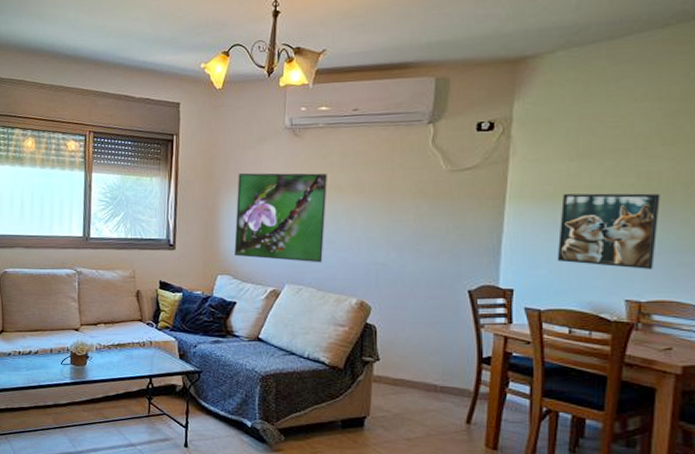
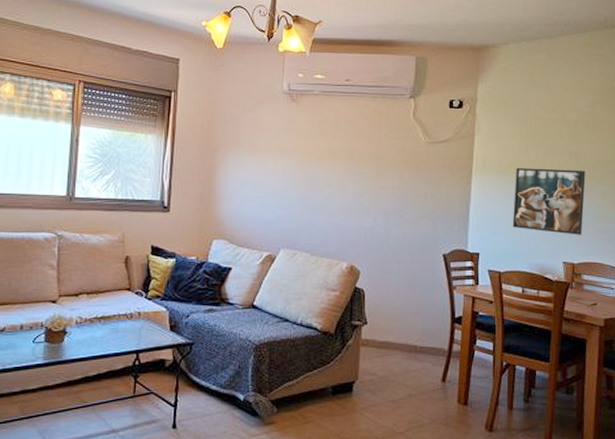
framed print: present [234,172,327,263] -> none [231,134,321,228]

